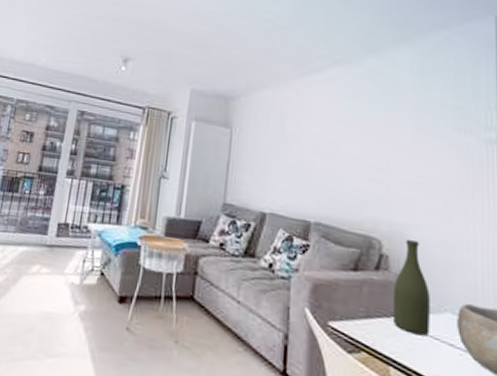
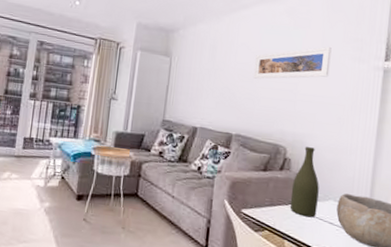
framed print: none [333,115,428,154] -> present [254,47,332,79]

